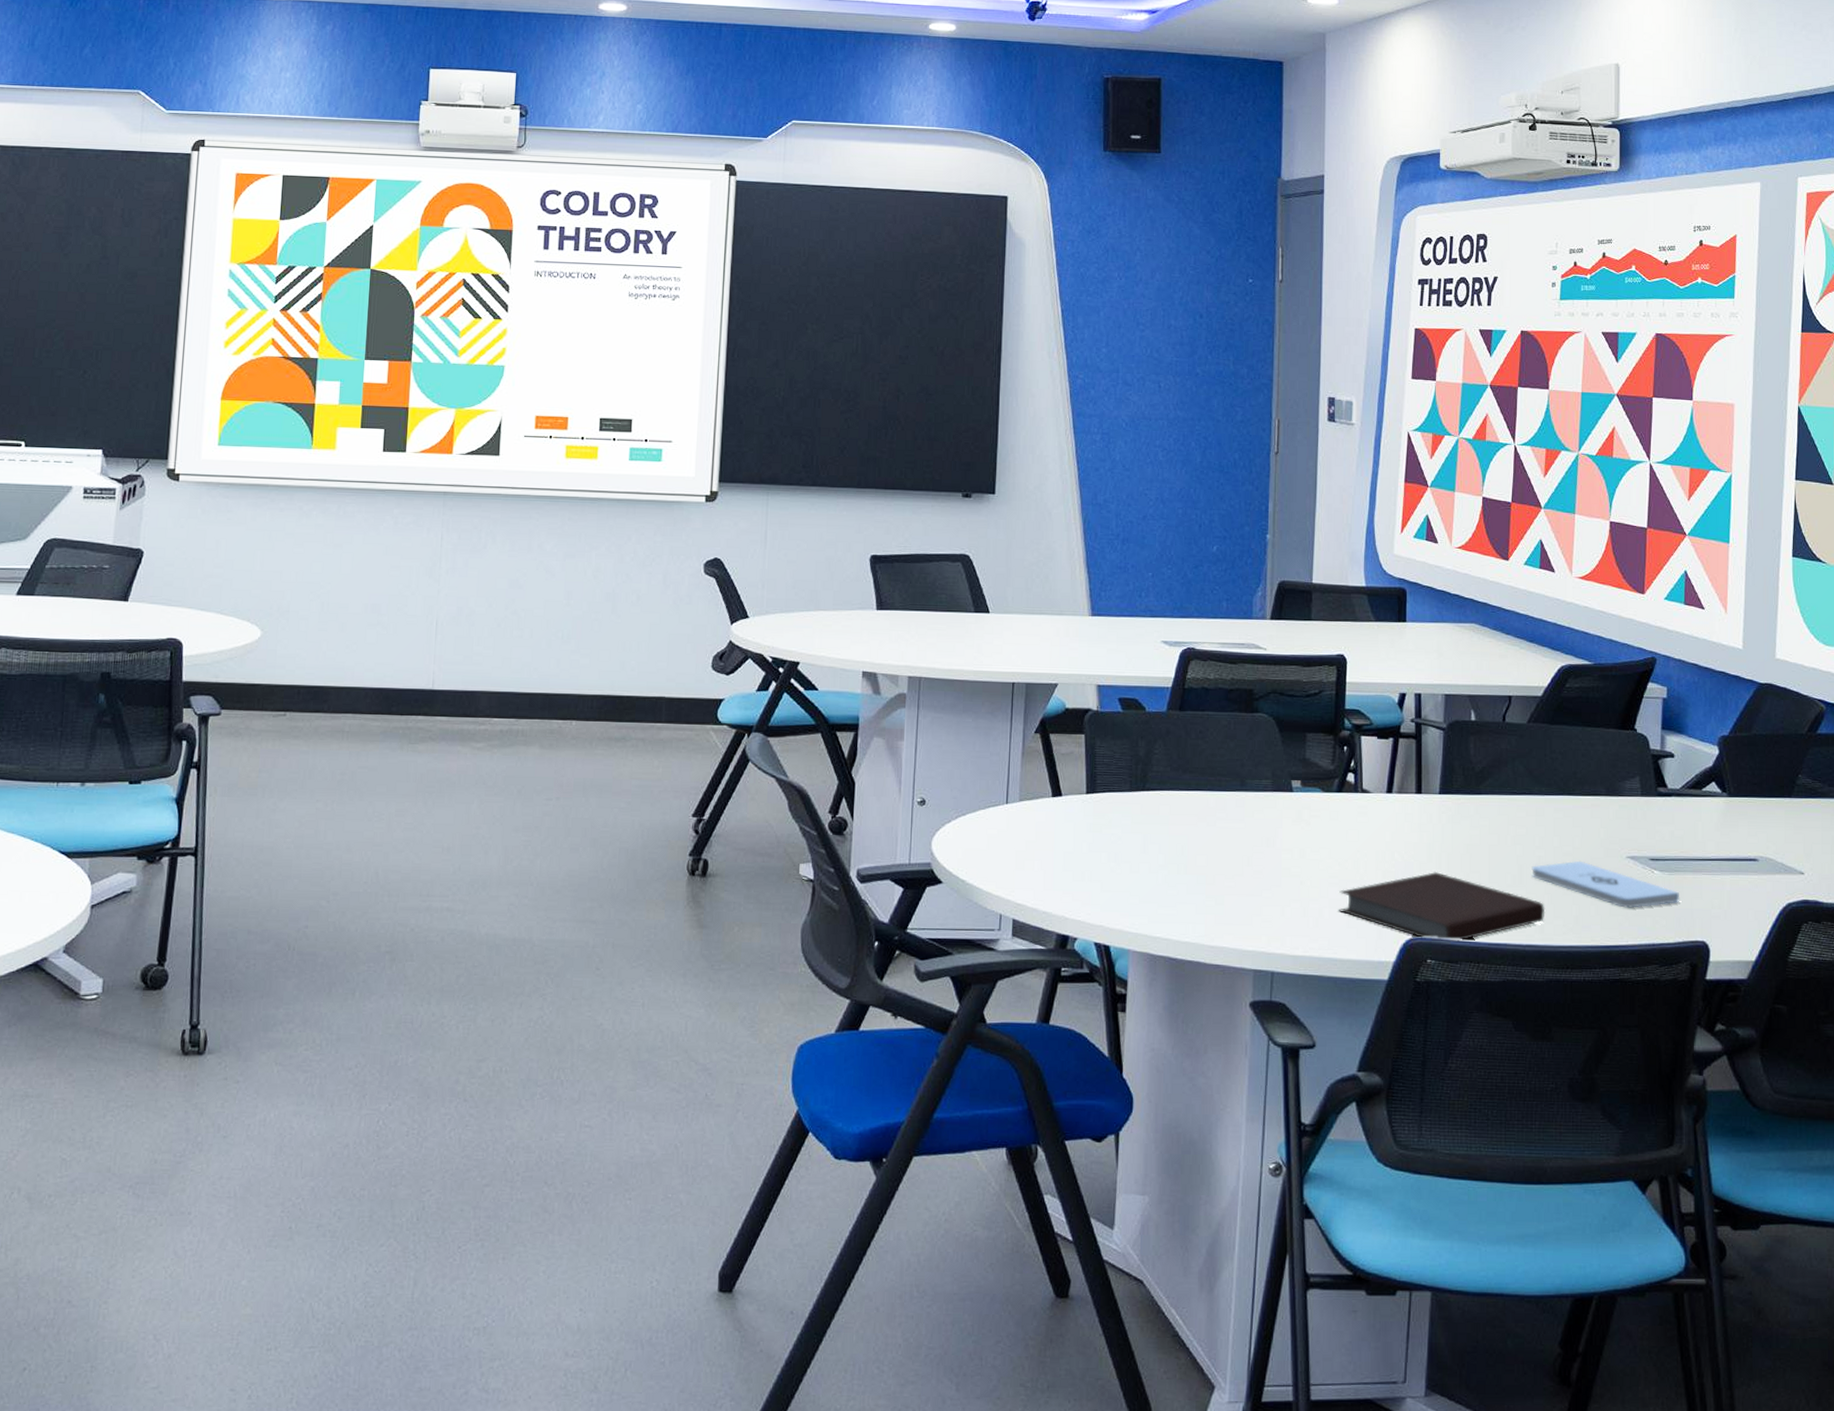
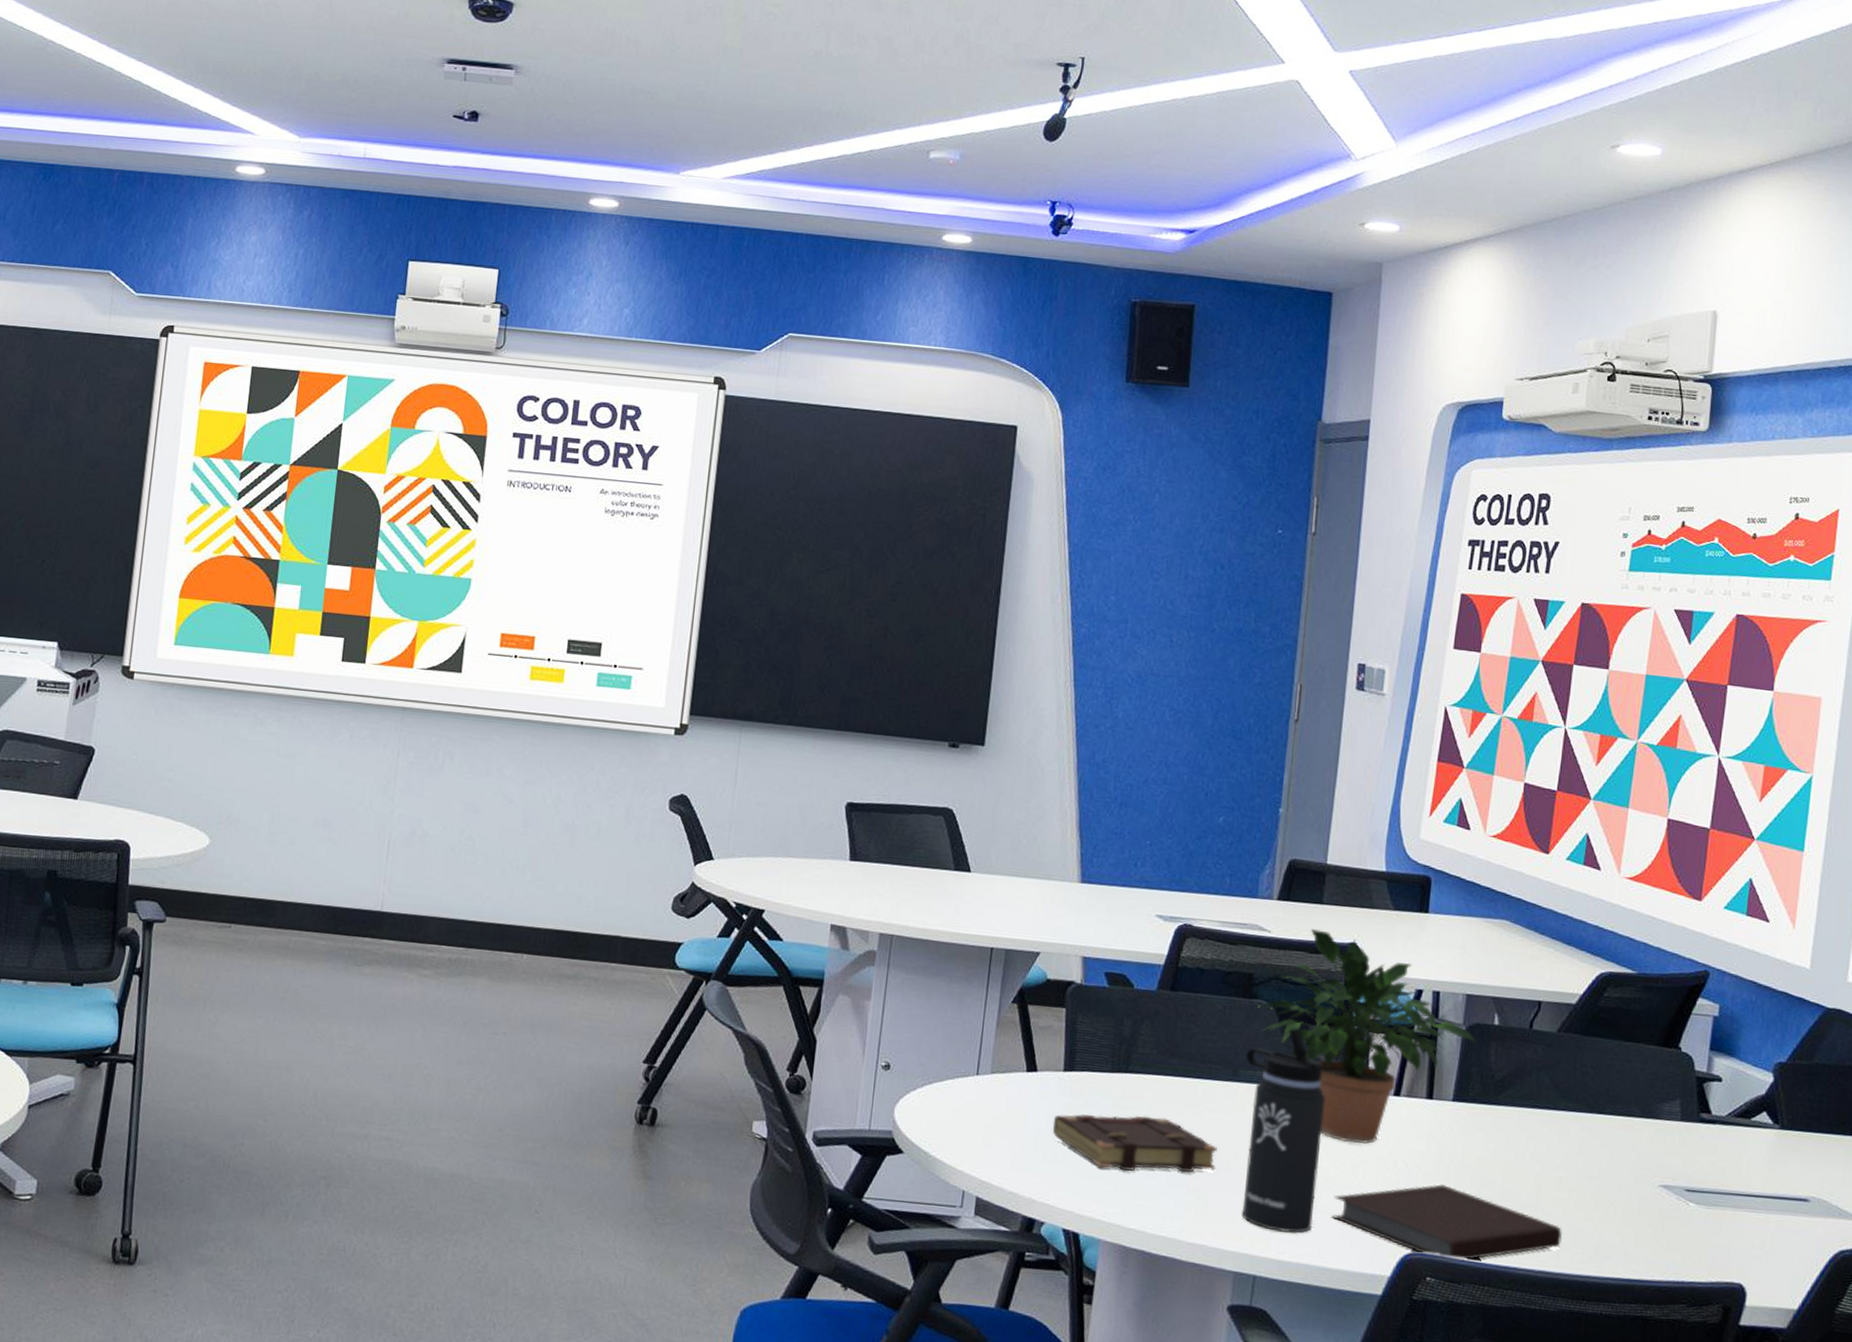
book: none [1079,830,1231,884] -> present [1052,1114,1217,1173]
thermos bottle: none [1250,737,1325,929] -> present [1242,1028,1325,1233]
potted plant: none [1259,644,1455,841] -> present [1258,929,1475,1145]
notepad: present [1532,860,1680,908] -> none [1550,1185,1717,1241]

